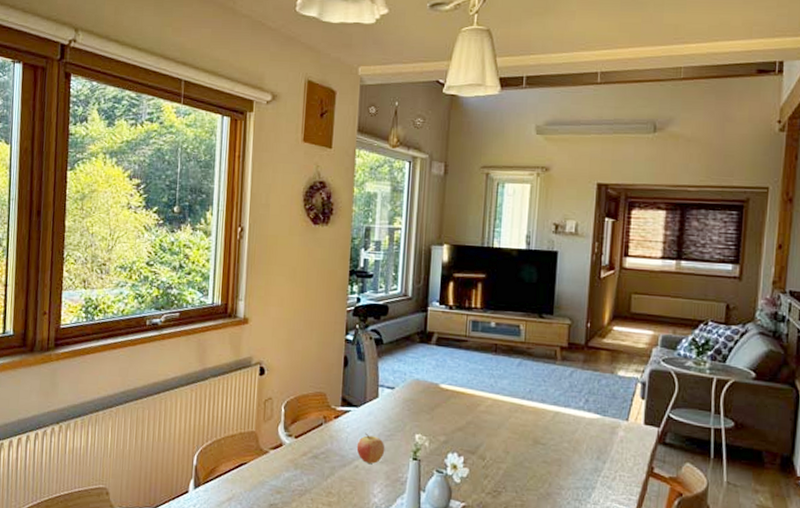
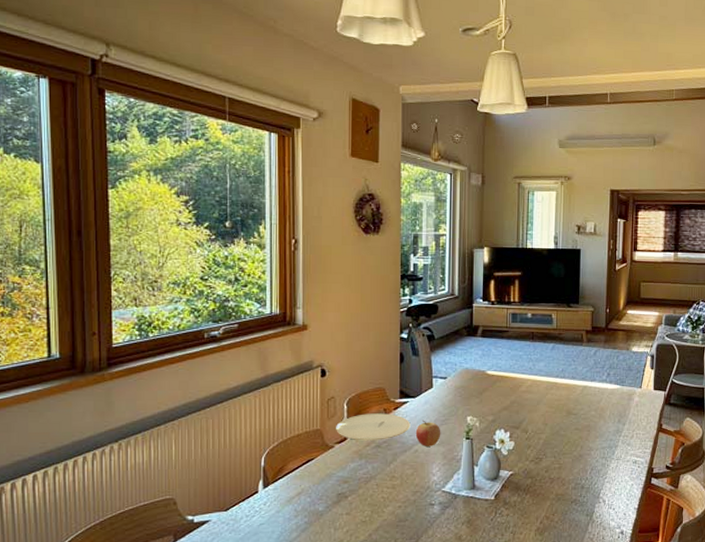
plate: none [271,419,352,451] -> present [336,413,411,441]

